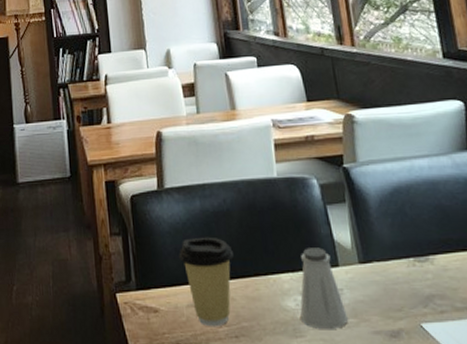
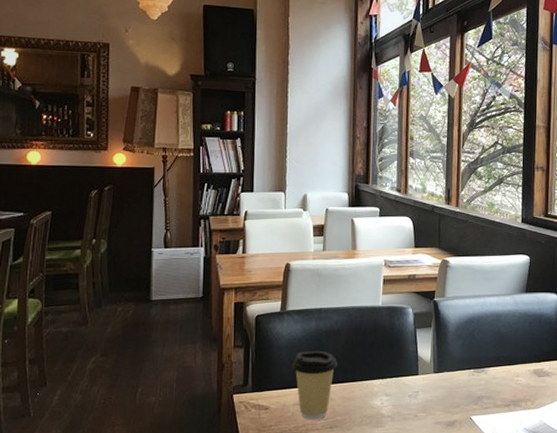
saltshaker: present [300,247,348,329] -> none [383,361,419,421]

